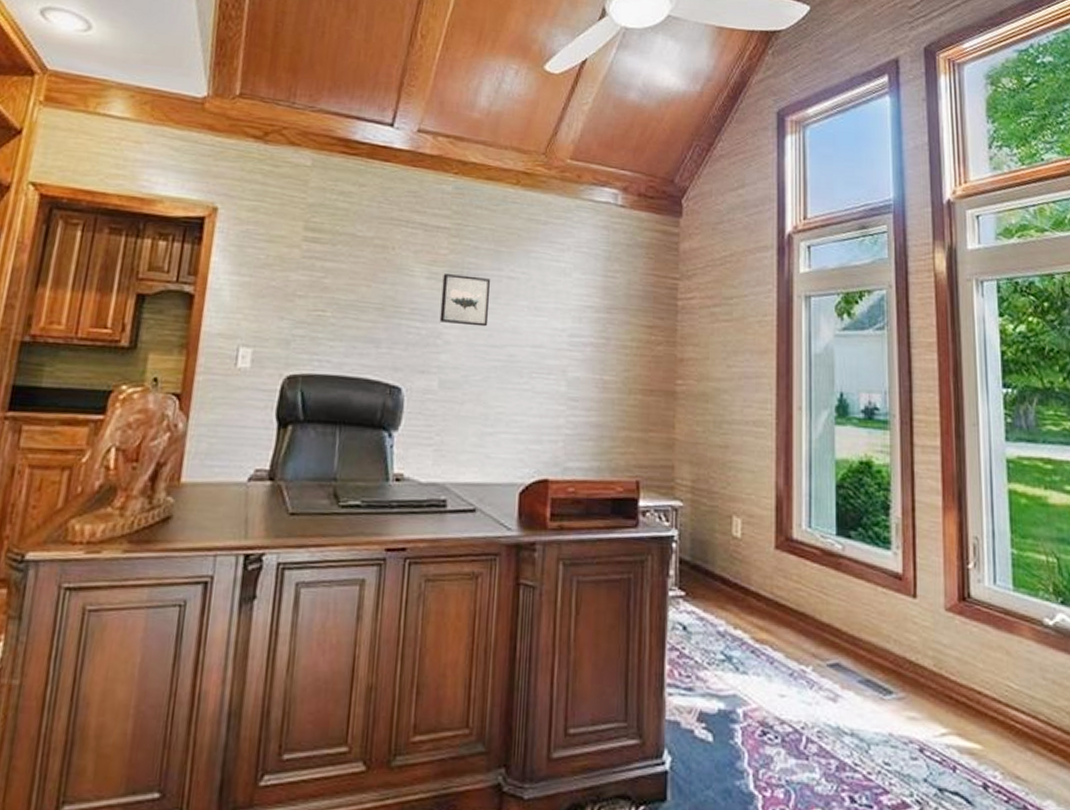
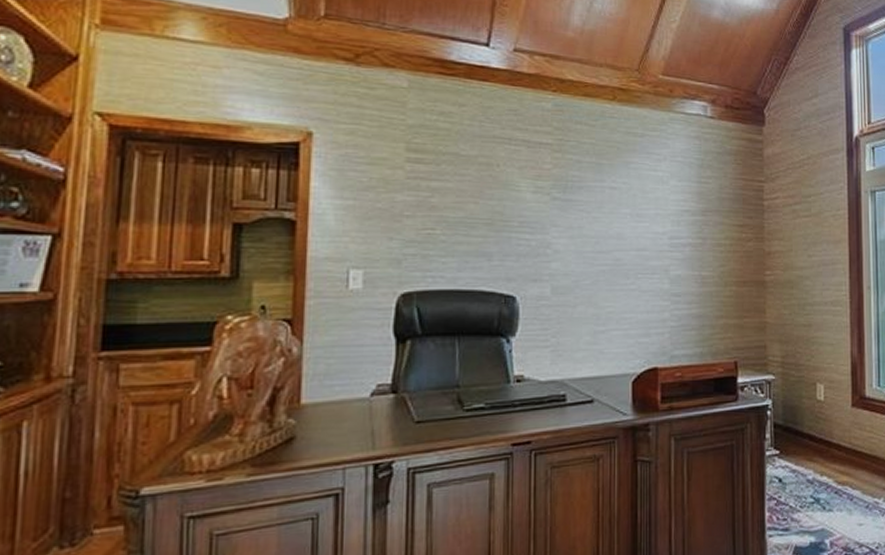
wall art: present [439,274,491,327] -> none [548,187,595,235]

